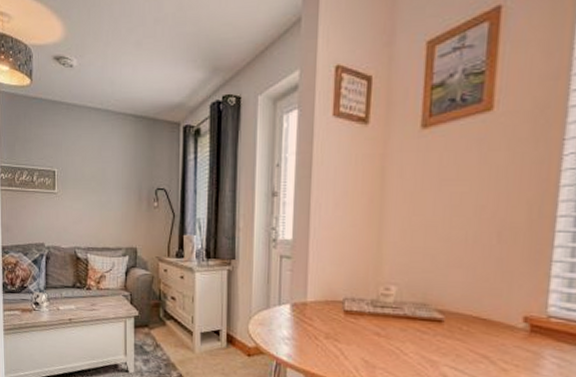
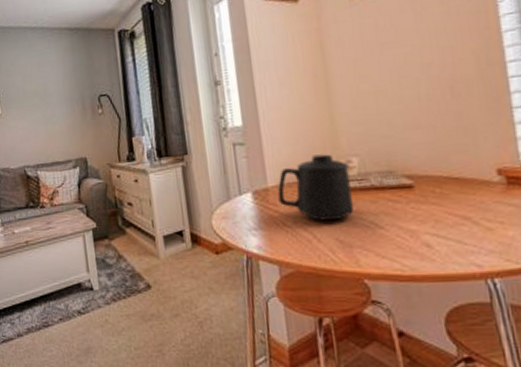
mug: none [314,278,387,341] -> present [277,154,354,221]

